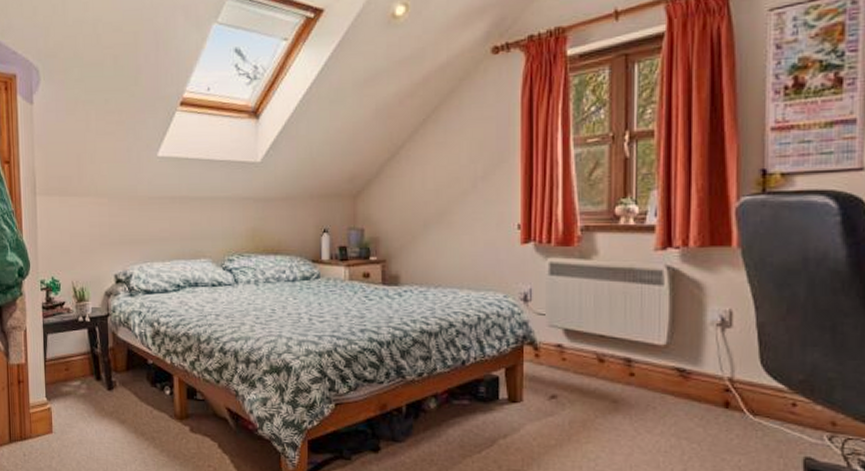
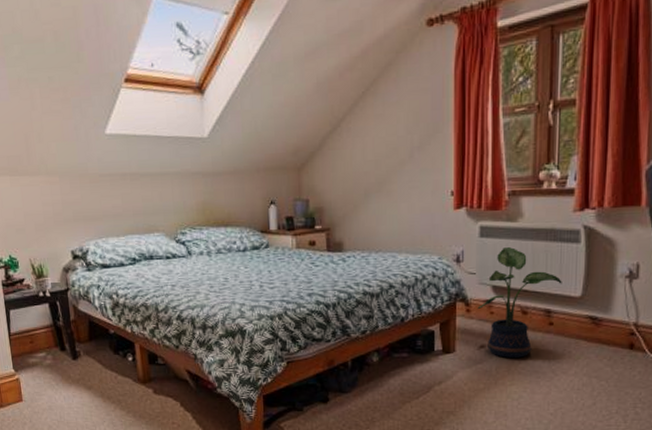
potted plant: none [547,287,644,412] -> present [477,247,562,358]

